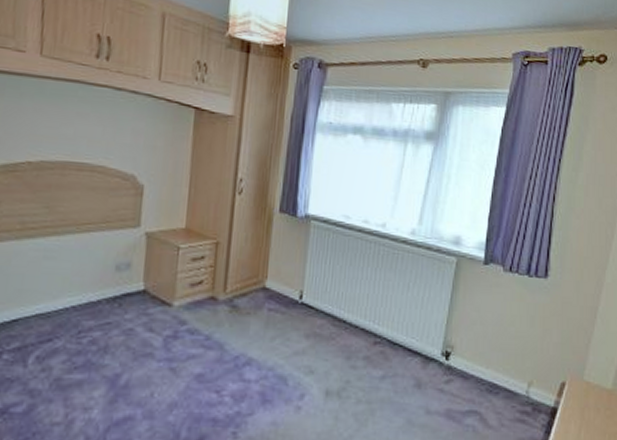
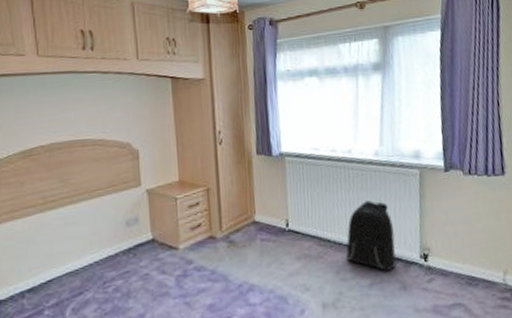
backpack: none [361,283,418,365] -> present [346,200,396,272]

